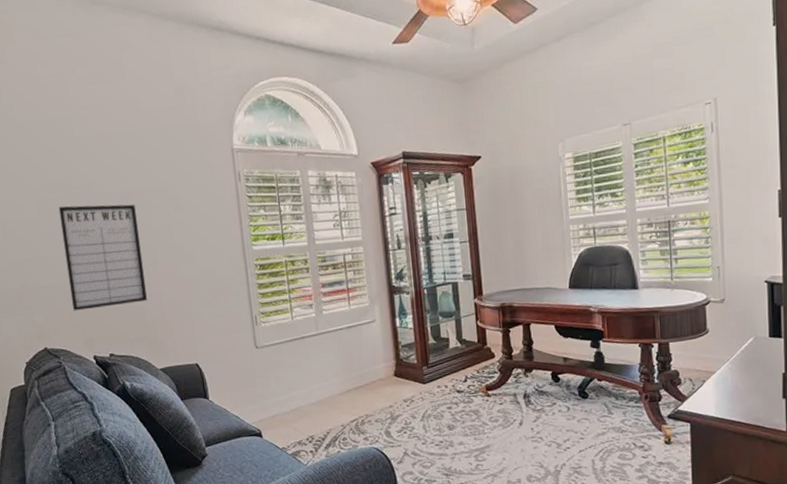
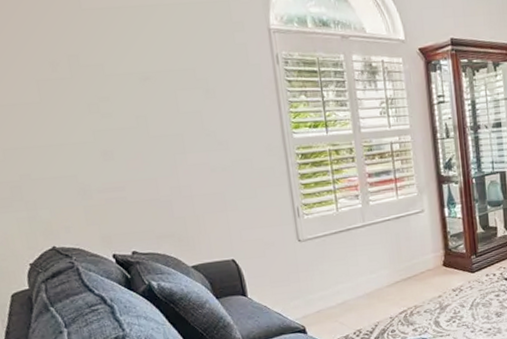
writing board: present [58,204,148,311] -> none [64,86,176,205]

